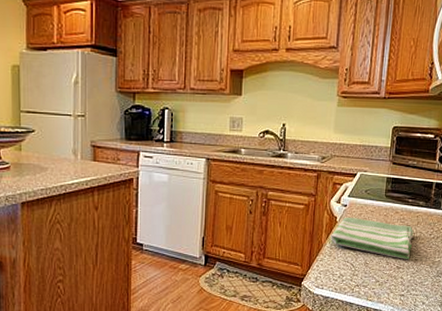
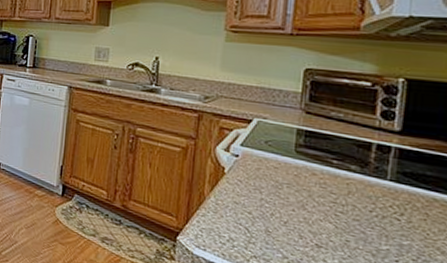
dish towel: present [330,217,414,260] -> none [216,169,343,240]

